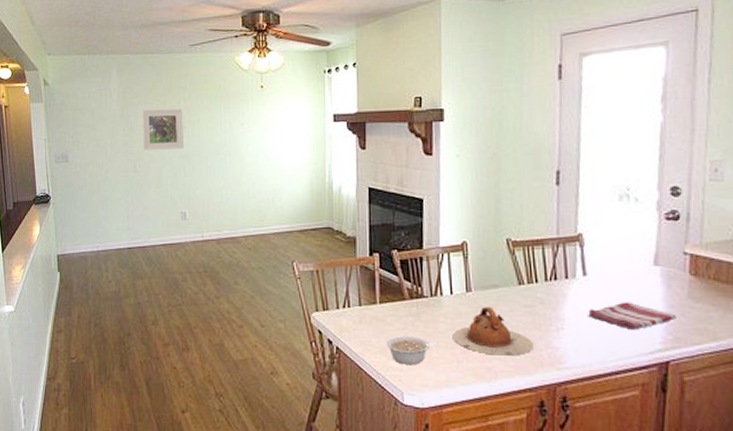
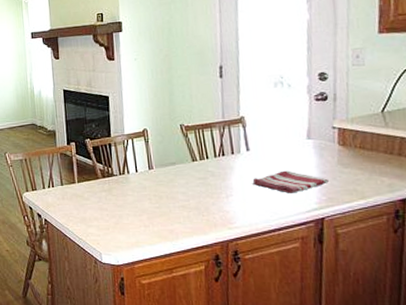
legume: present [386,336,440,364] -> none [85,208,129,230]
teapot: present [452,307,533,356] -> none [139,181,207,220]

